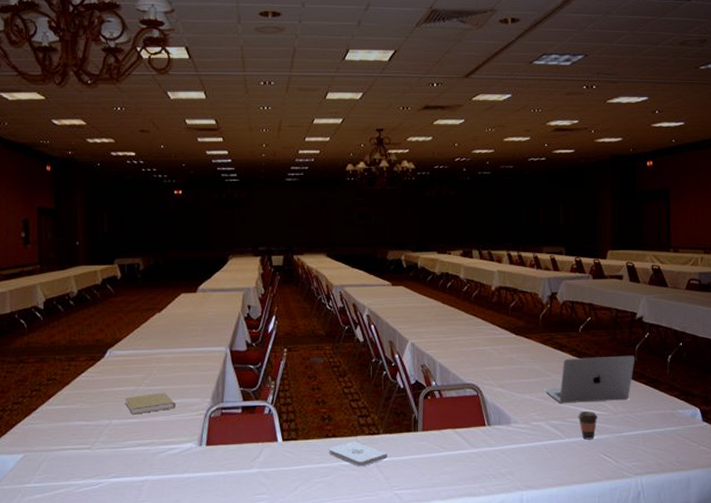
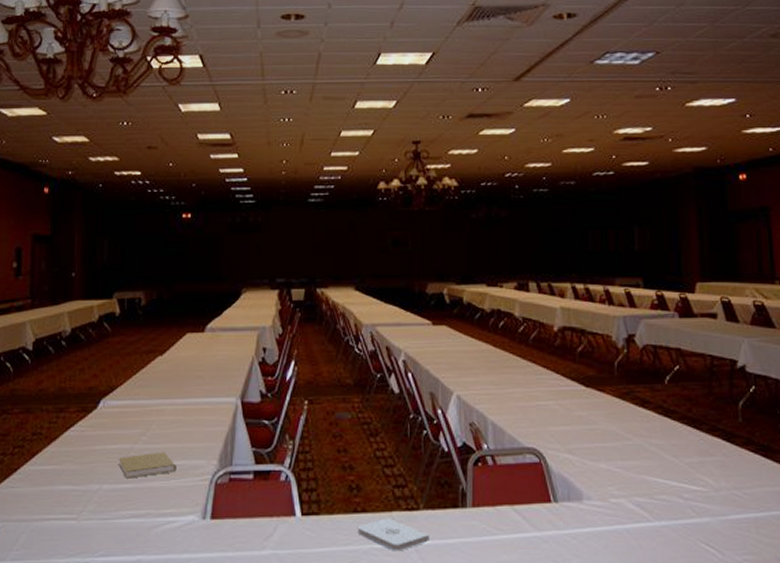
laptop: present [545,355,635,403] -> none [625,415,739,475]
coffee cup: present [578,411,598,440] -> none [668,486,695,524]

